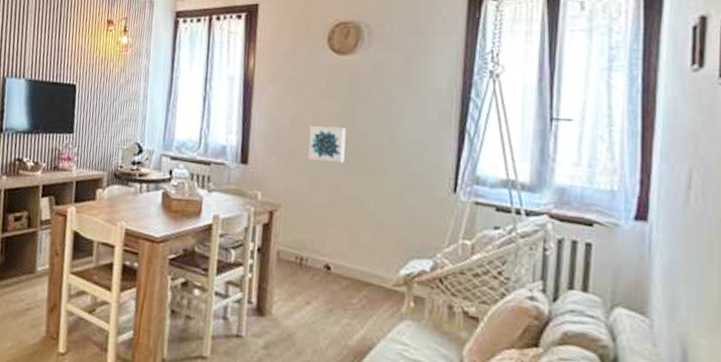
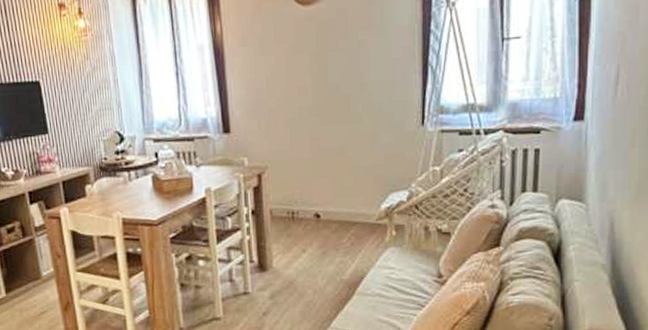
wall art: present [308,125,347,164] -> none [285,80,321,118]

